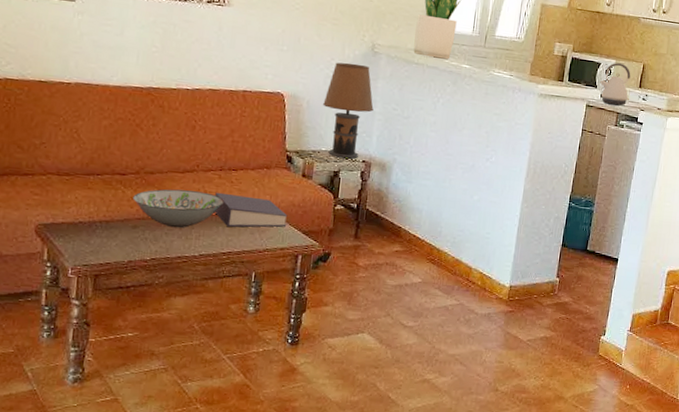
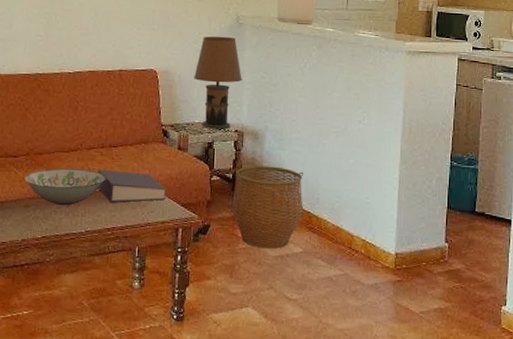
basket: none [353,196,429,279] -> present [231,165,304,249]
kettle: present [600,62,631,106] -> none [470,13,504,57]

